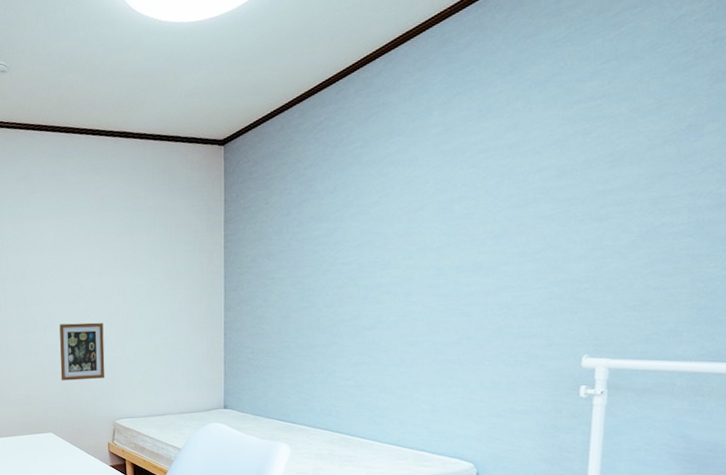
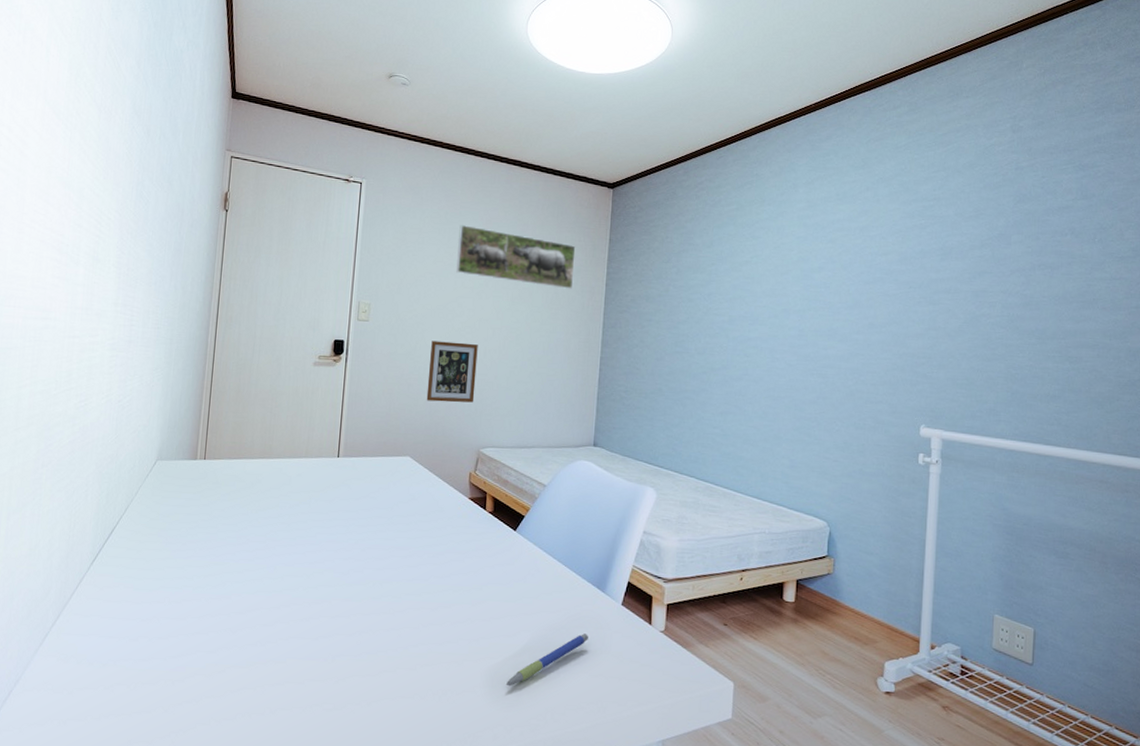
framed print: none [73,207,191,258] -> present [456,225,576,290]

